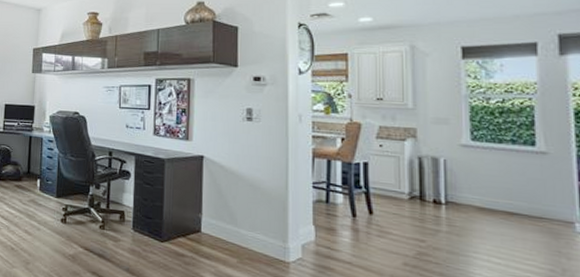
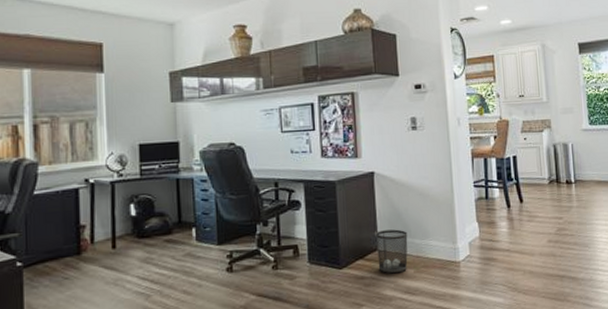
waste bin: none [200,213,233,260] -> present [376,229,408,274]

